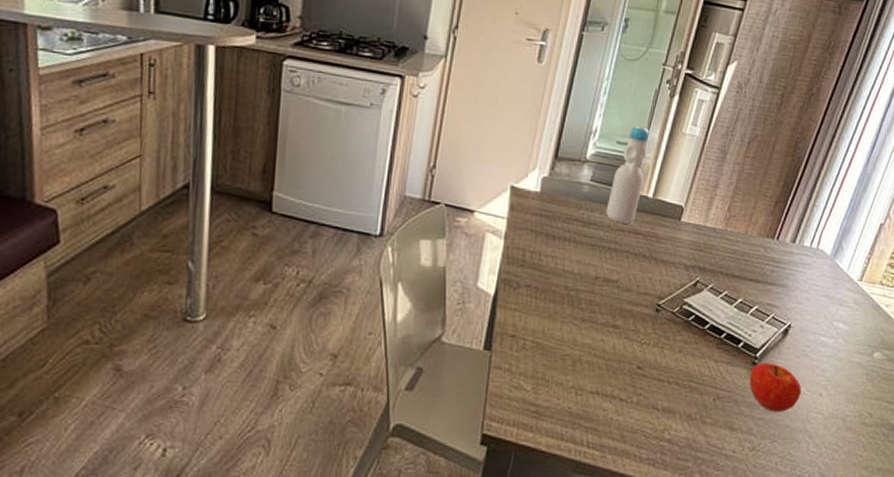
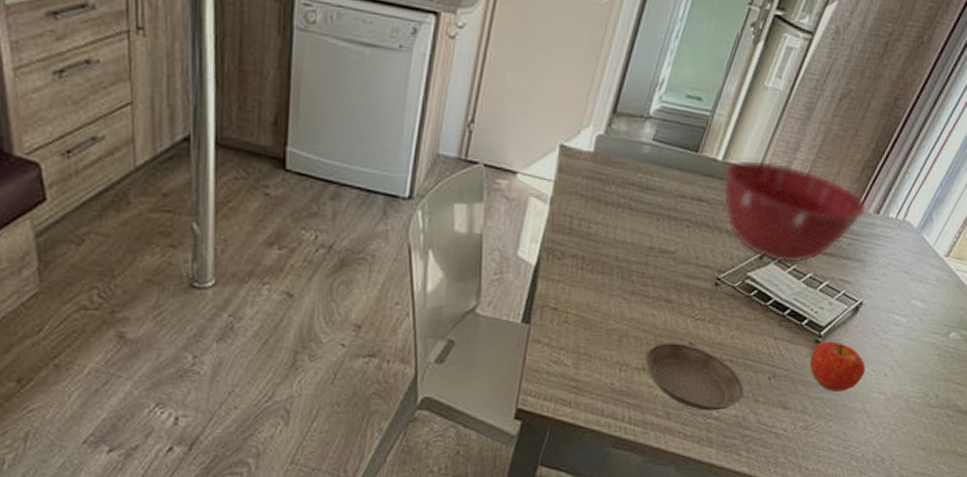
saucer: none [597,367,692,433] -> present [644,342,744,411]
bottle: present [606,125,650,224] -> none [667,76,726,190]
mixing bowl: none [654,195,784,290] -> present [722,158,868,264]

